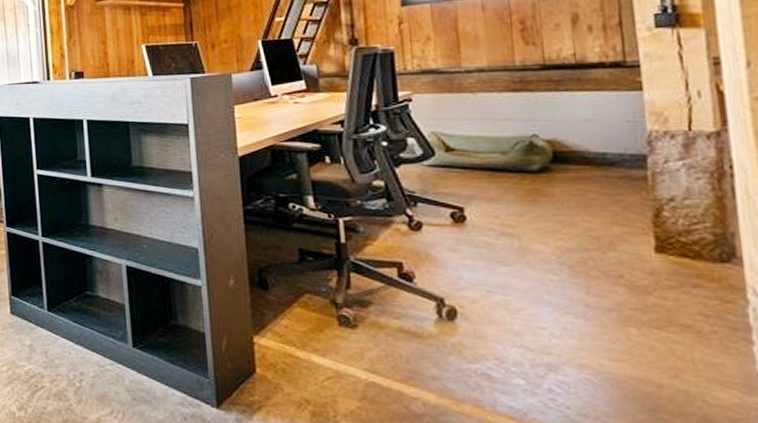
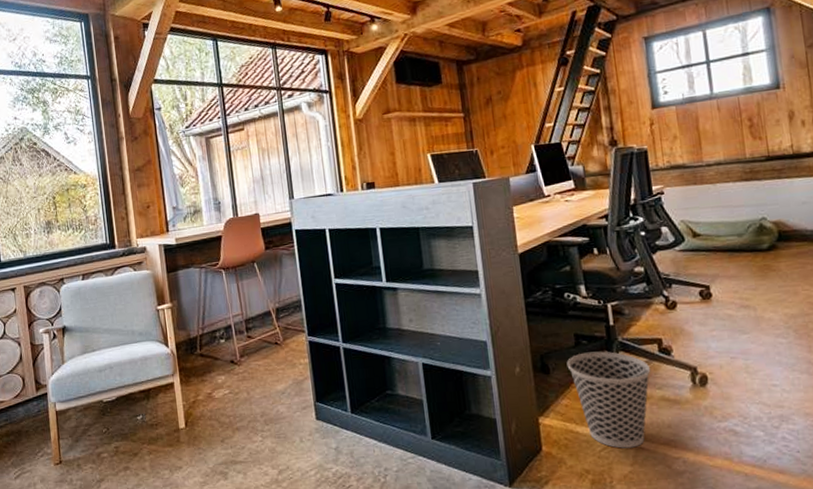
wastebasket: none [288,270,388,381] -> present [566,351,651,448]

